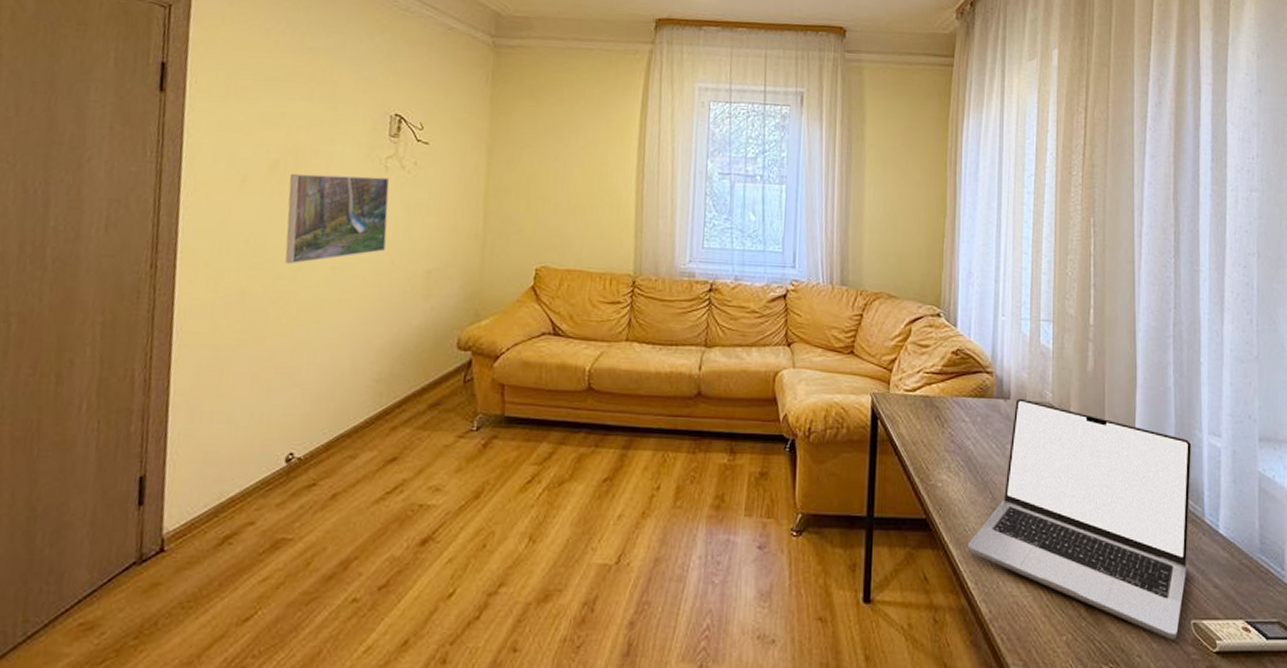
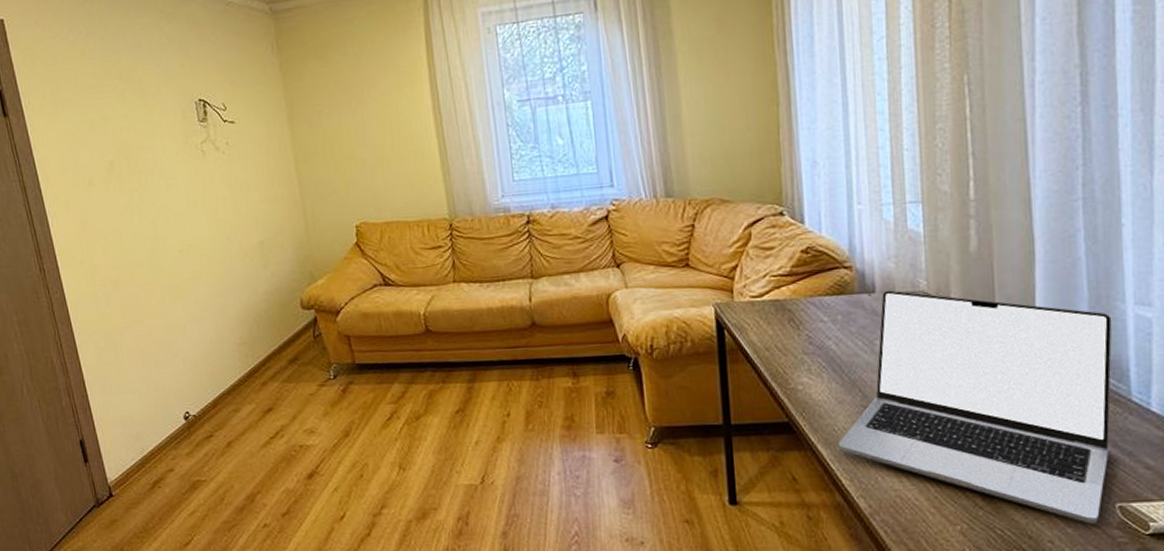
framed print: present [285,173,390,264] -> none [126,161,220,253]

